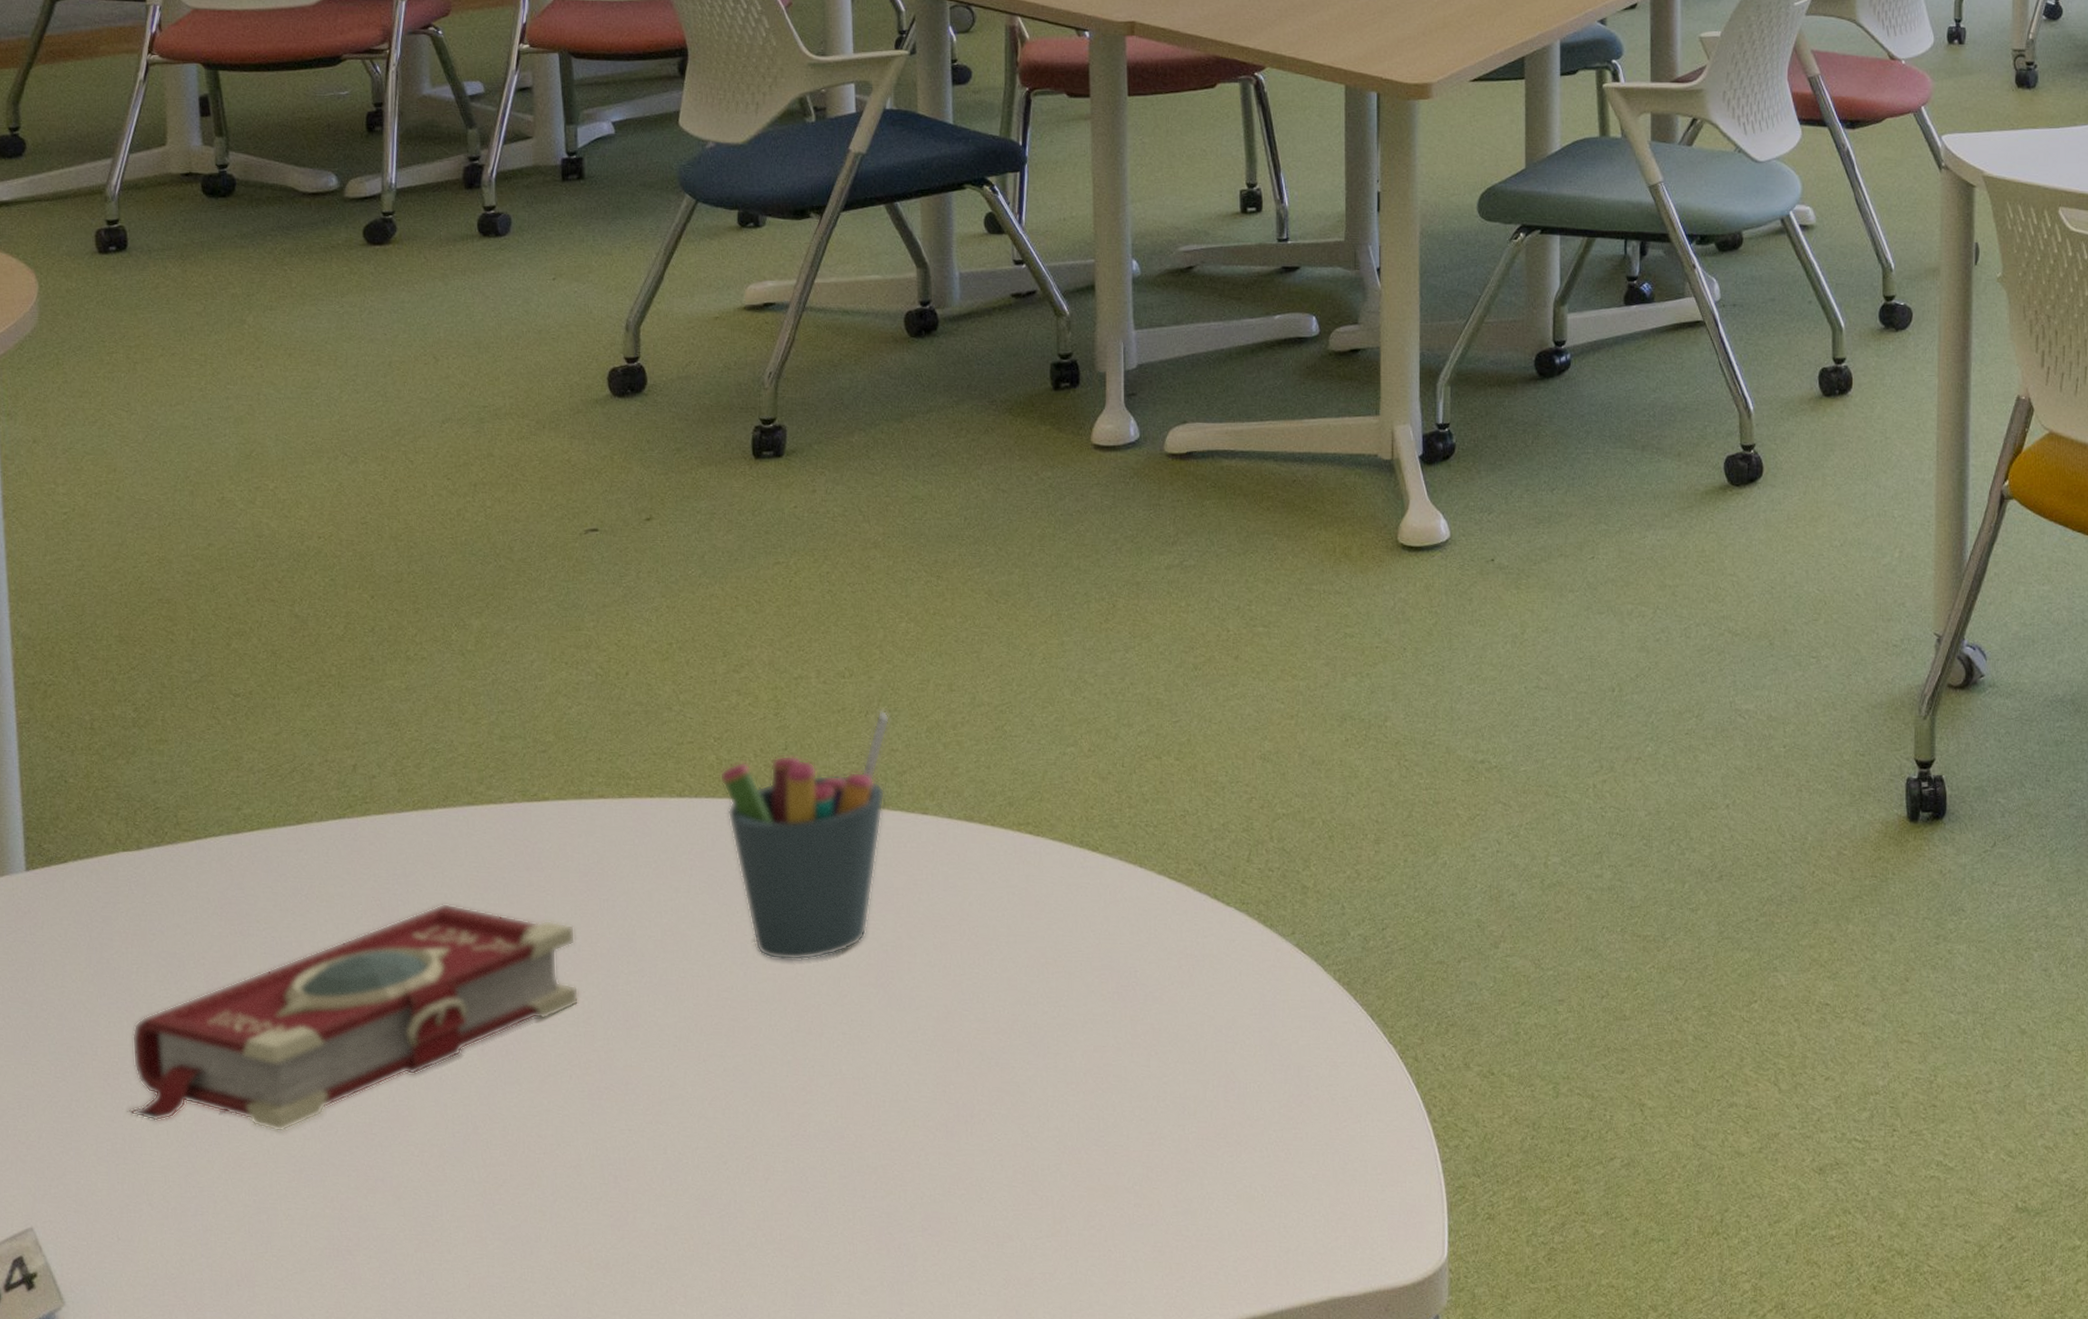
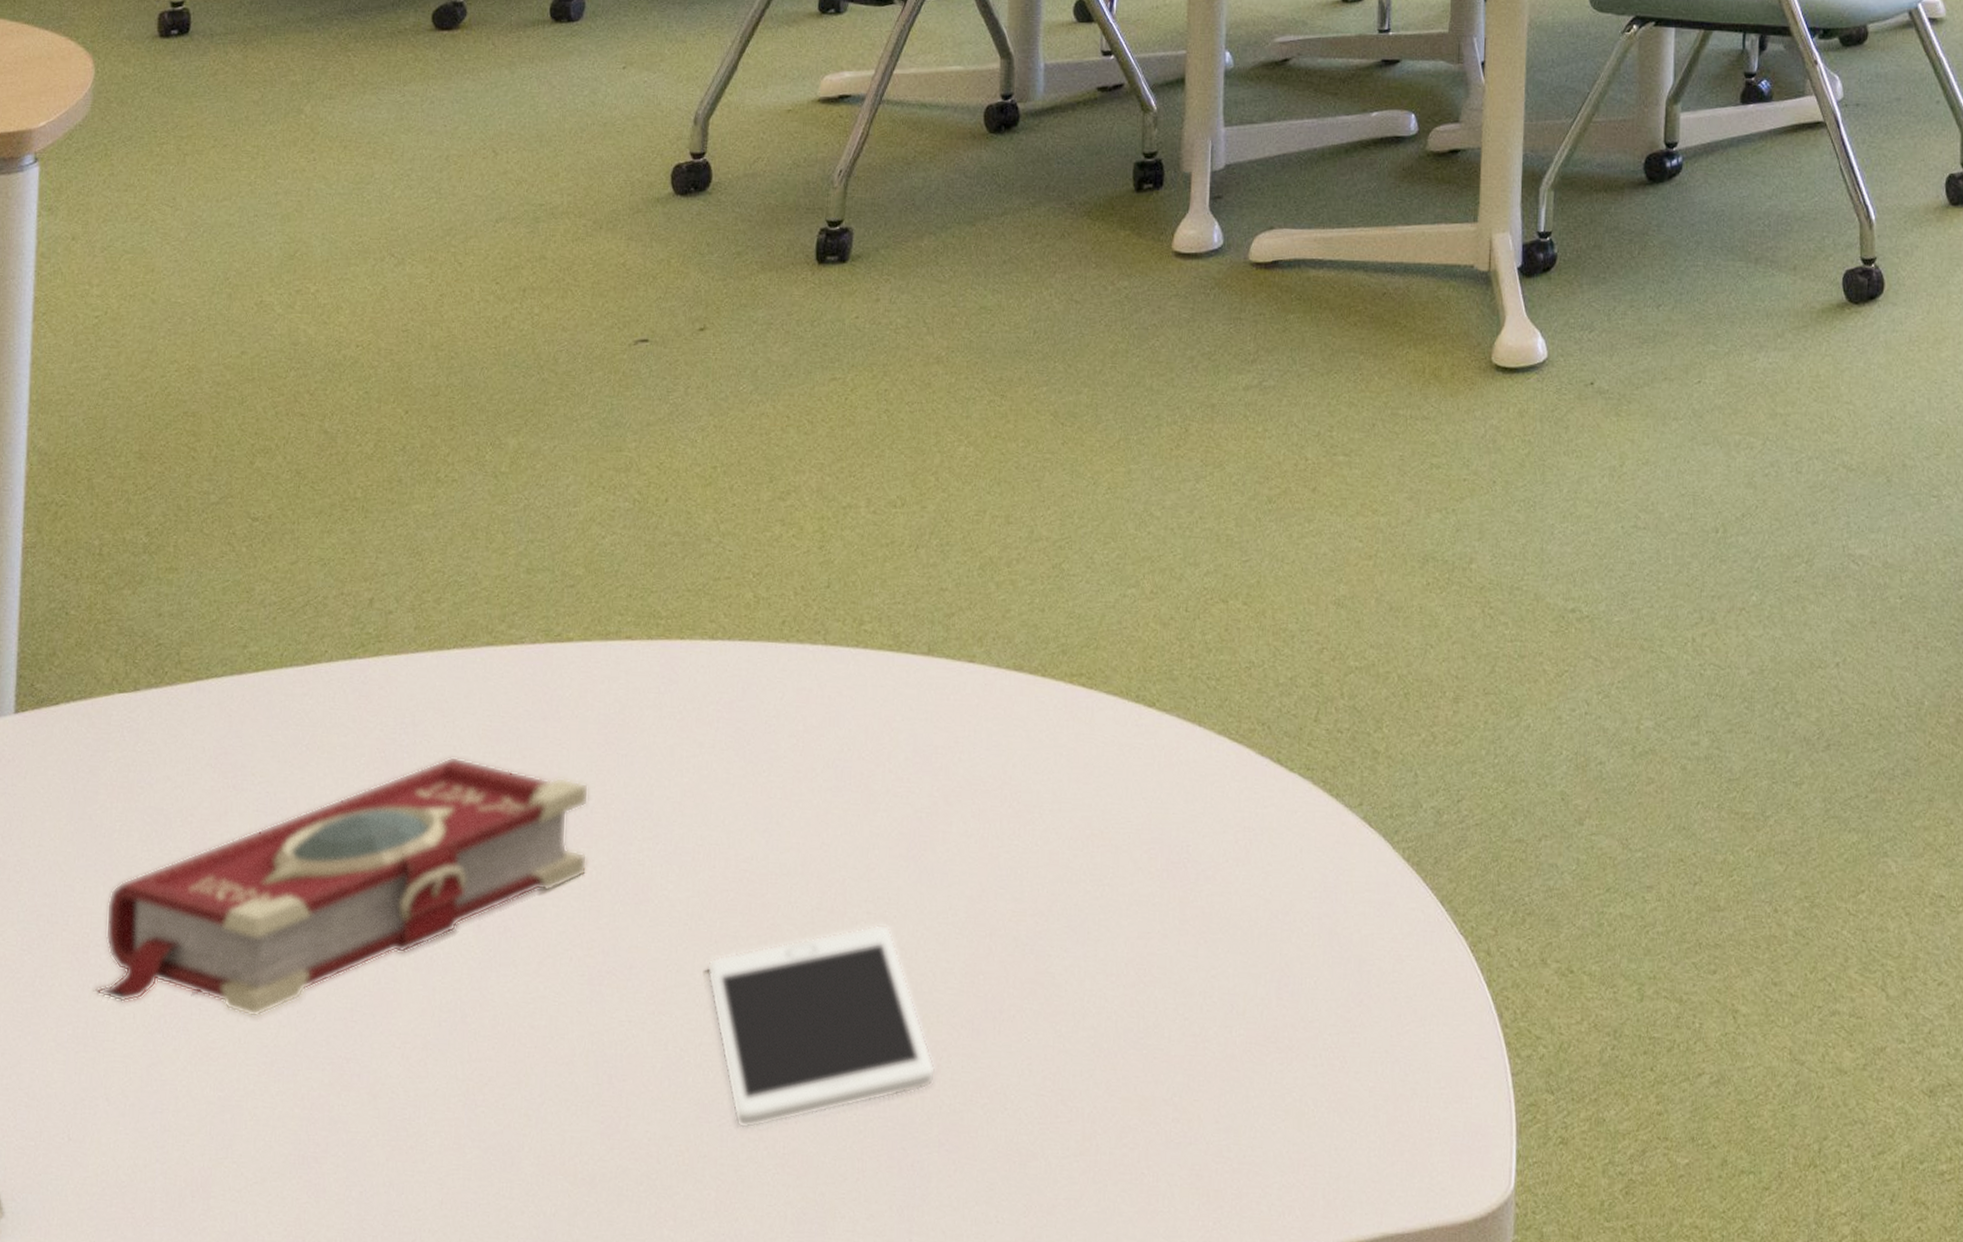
cell phone: none [697,1043,916,1220] -> present [706,924,936,1130]
pen holder: present [719,710,891,961] -> none [755,544,942,828]

